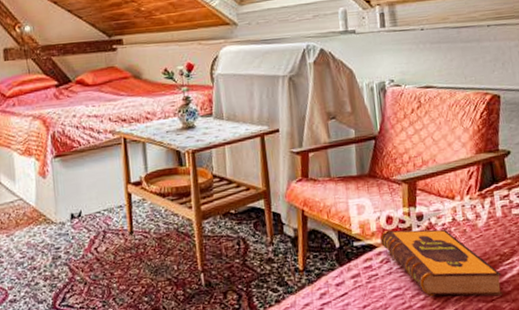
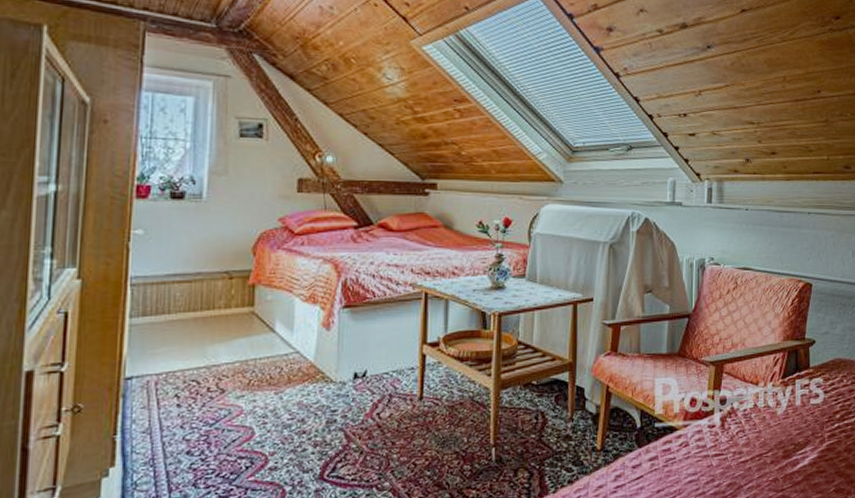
hardback book: present [380,229,503,297] -> none [681,413,794,486]

